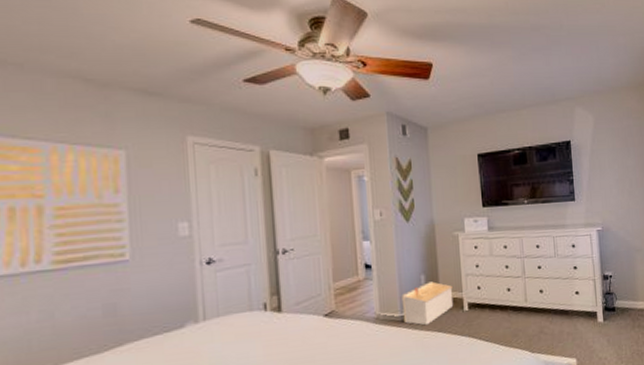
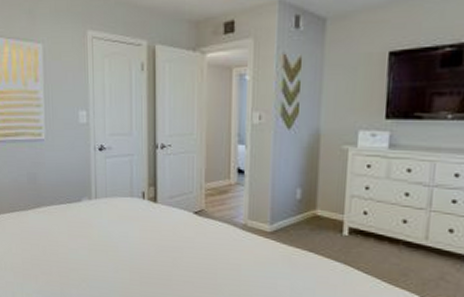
architectural model: present [402,280,454,326] -> none [272,196,333,242]

